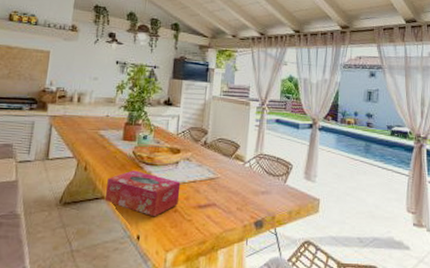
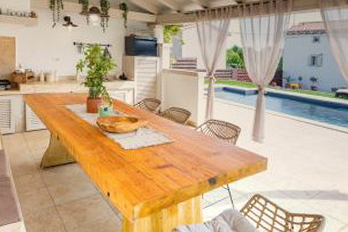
tissue box: present [104,170,181,217] -> none [77,138,141,177]

